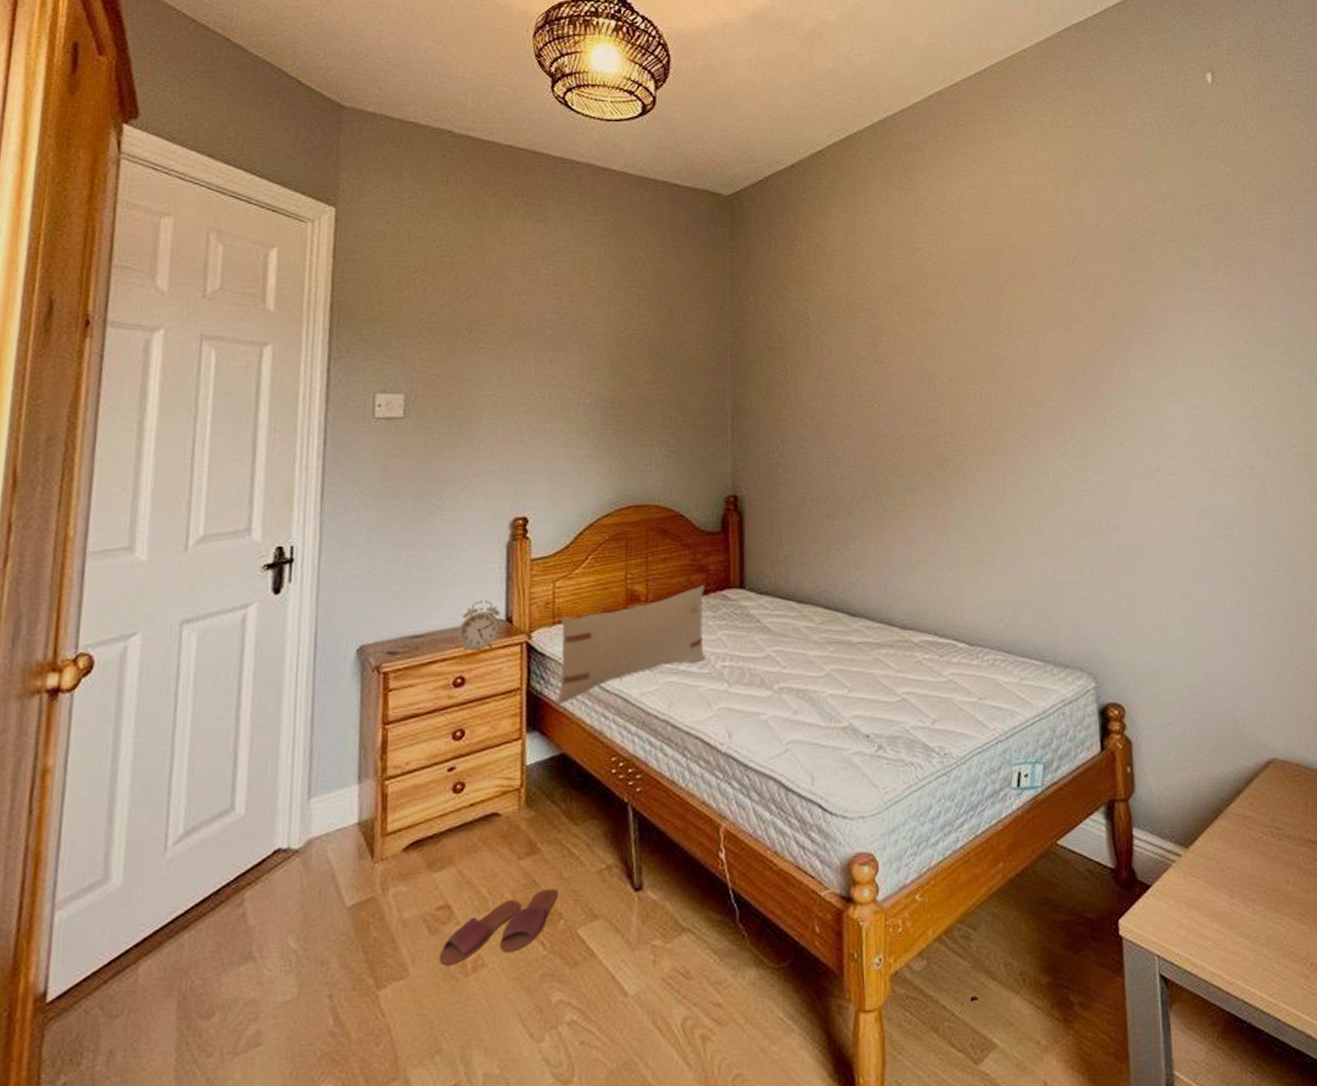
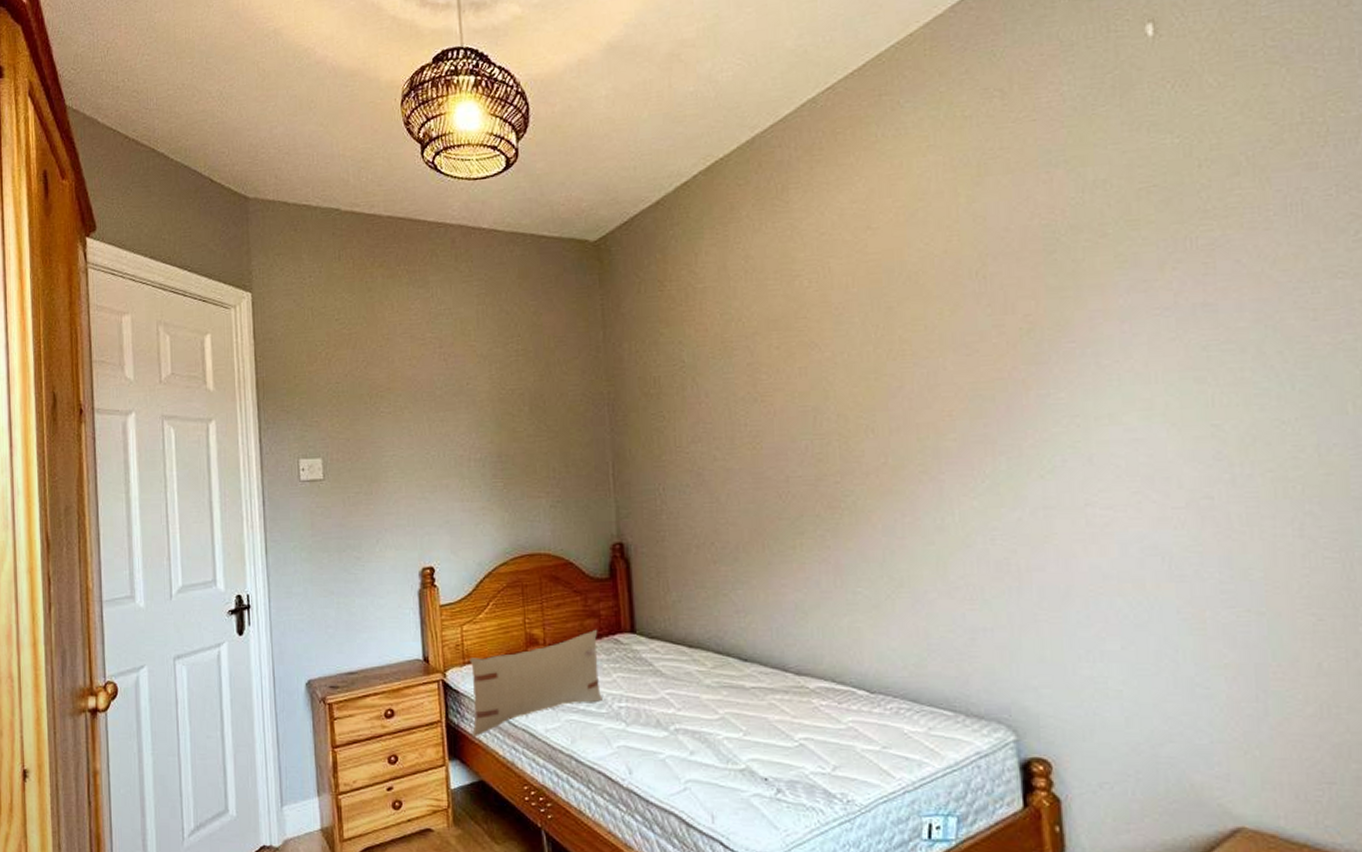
alarm clock: present [457,600,500,651] -> none [384,642,419,687]

